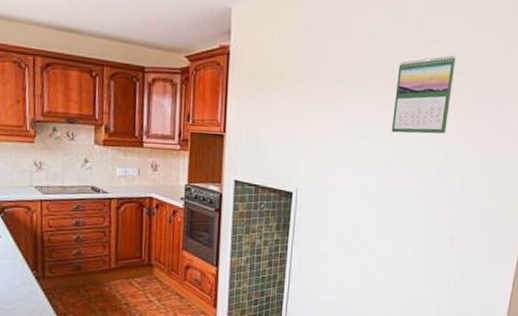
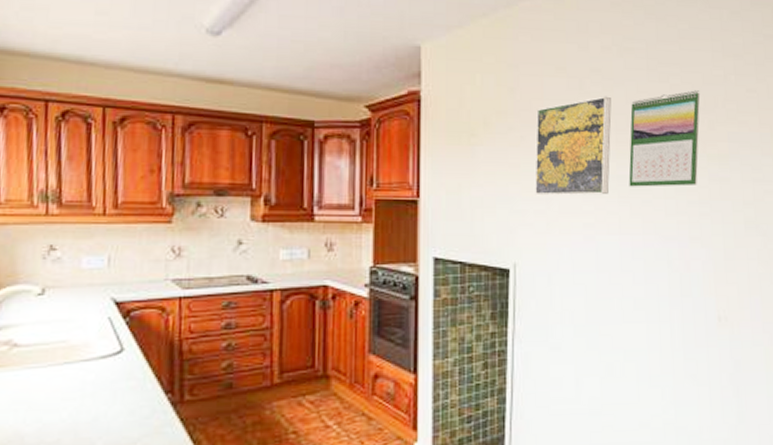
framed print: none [316,57,383,138] -> present [535,96,612,196]

